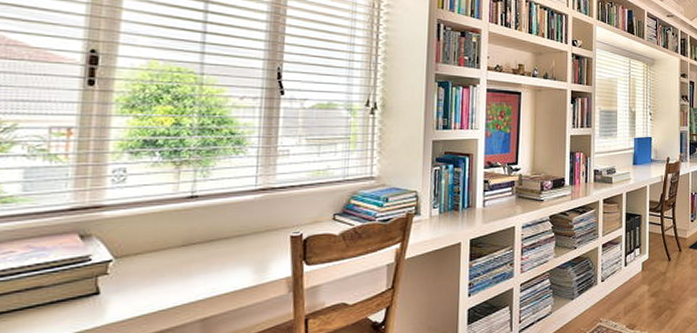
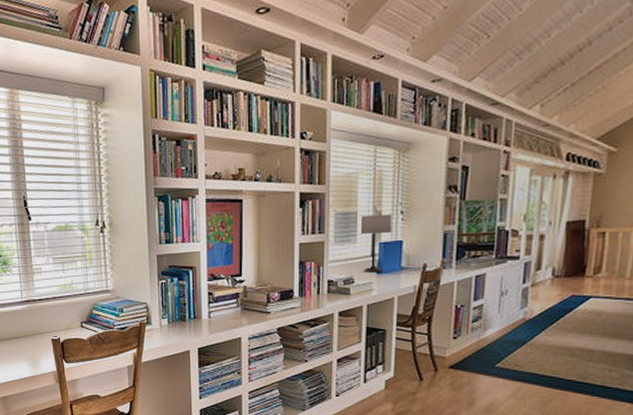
table lamp: none [618,114,644,164] -> present [358,214,393,273]

